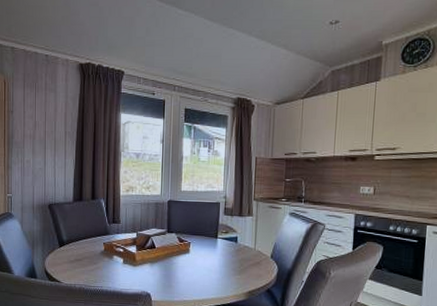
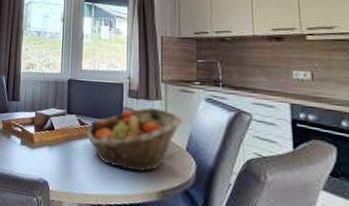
fruit basket: none [185,223,270,278] -> present [86,107,183,172]

